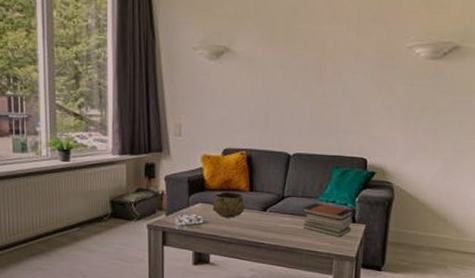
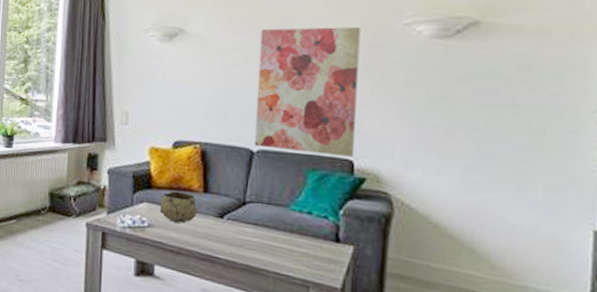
wall art: none [290,48,375,156] -> present [254,26,361,157]
book stack: present [302,203,353,237] -> none [269,212,337,260]

